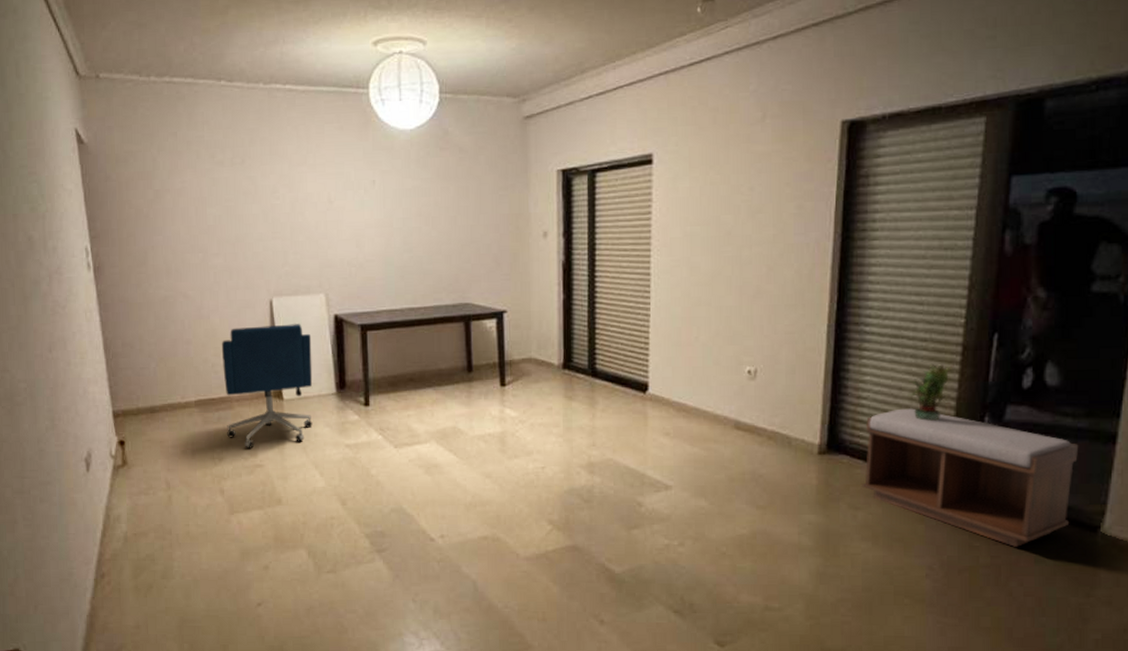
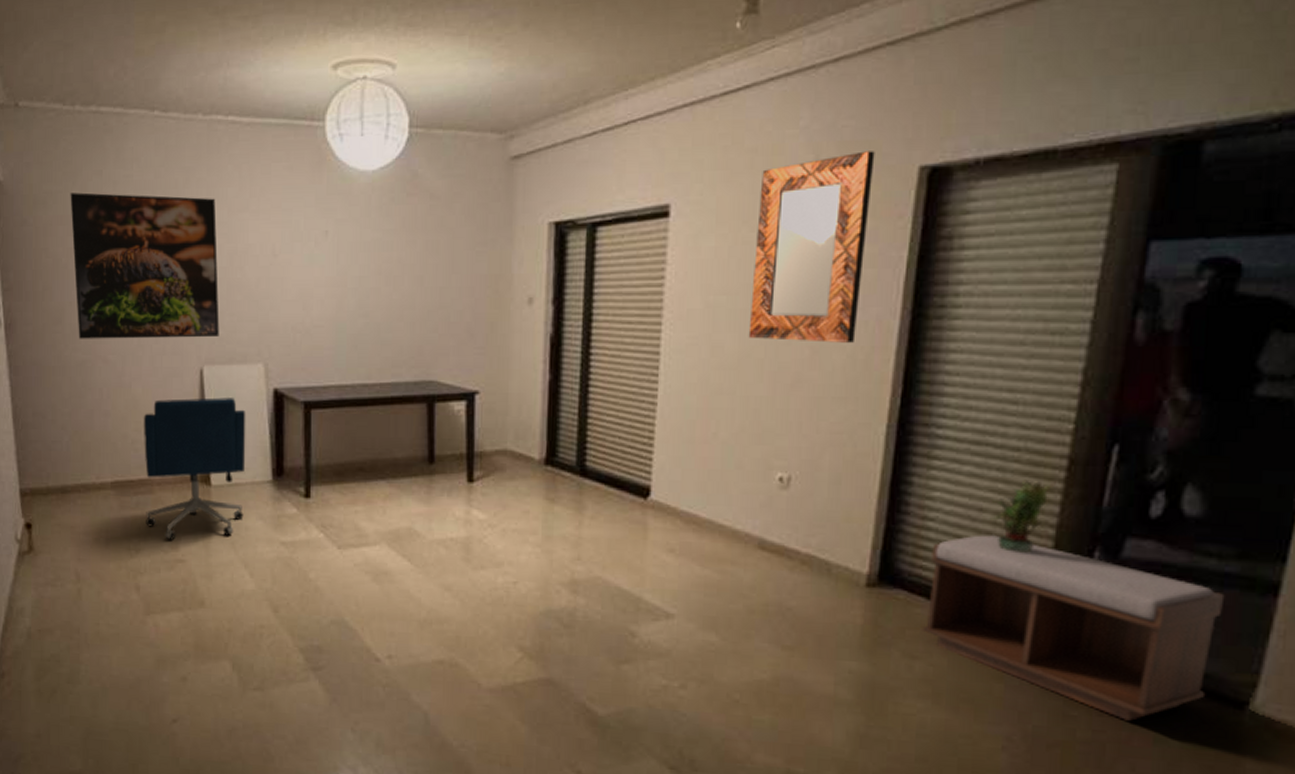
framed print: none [149,151,285,278] -> present [70,192,219,339]
home mirror: none [718,109,808,262] -> present [748,151,875,343]

